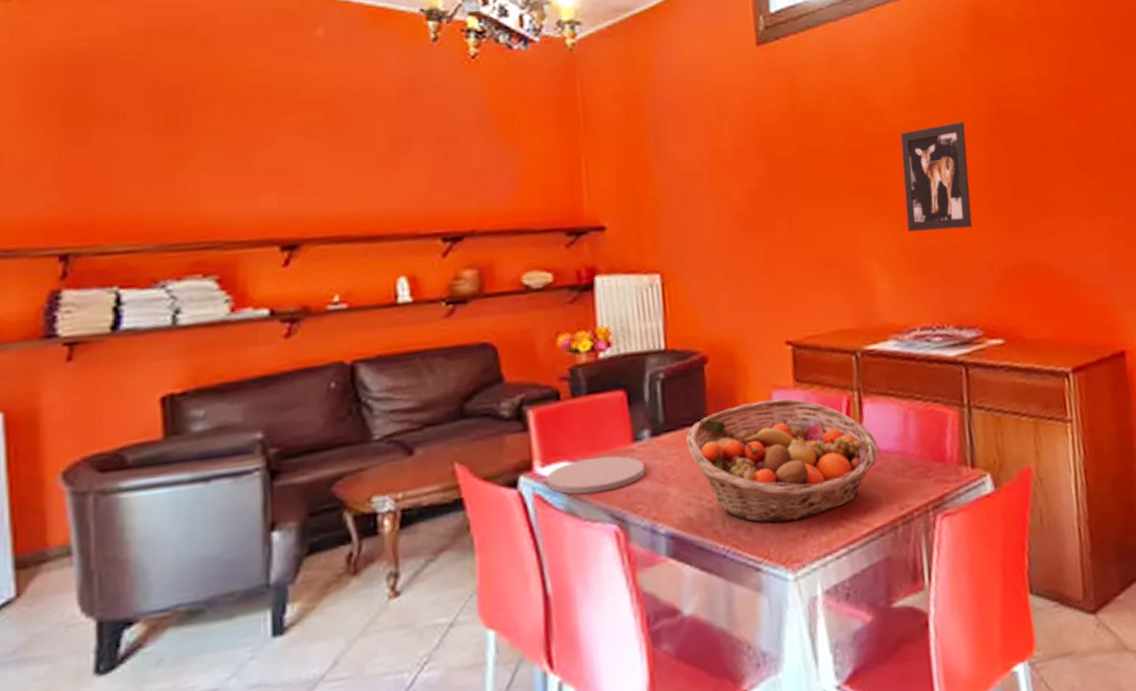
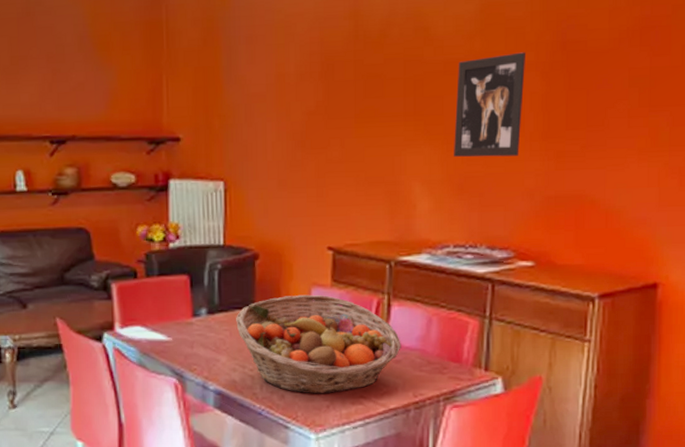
plate: present [546,456,646,495] -> none [124,326,201,353]

